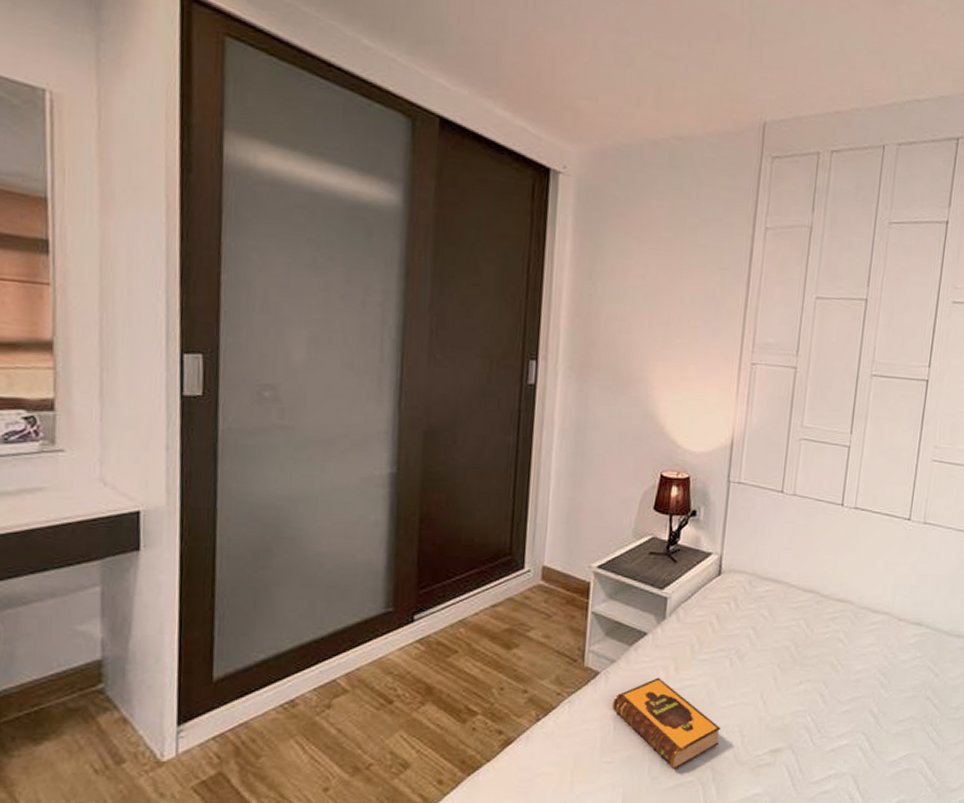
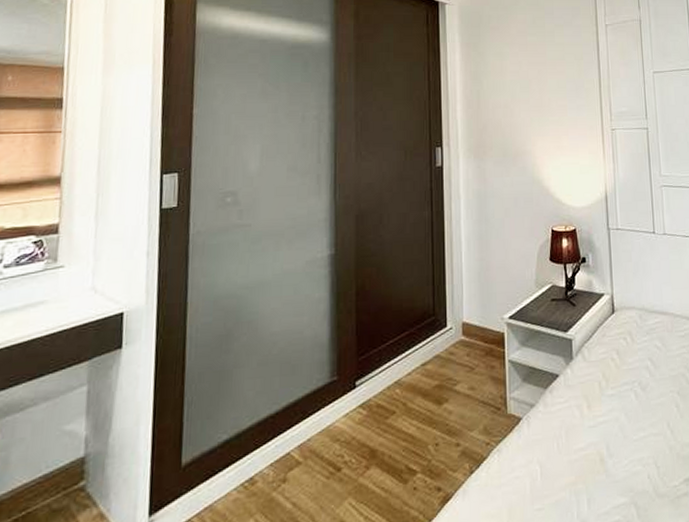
hardback book: present [611,677,722,770] -> none [536,417,638,510]

